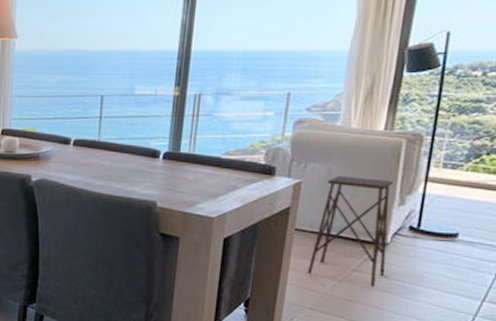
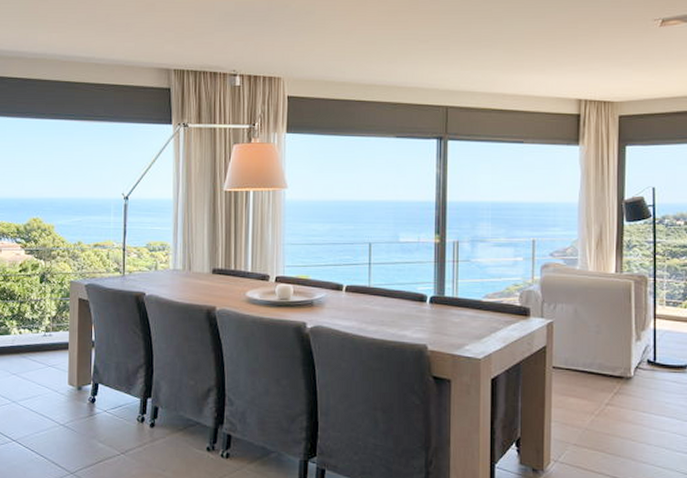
side table: present [308,175,394,287] -> none [568,314,633,420]

